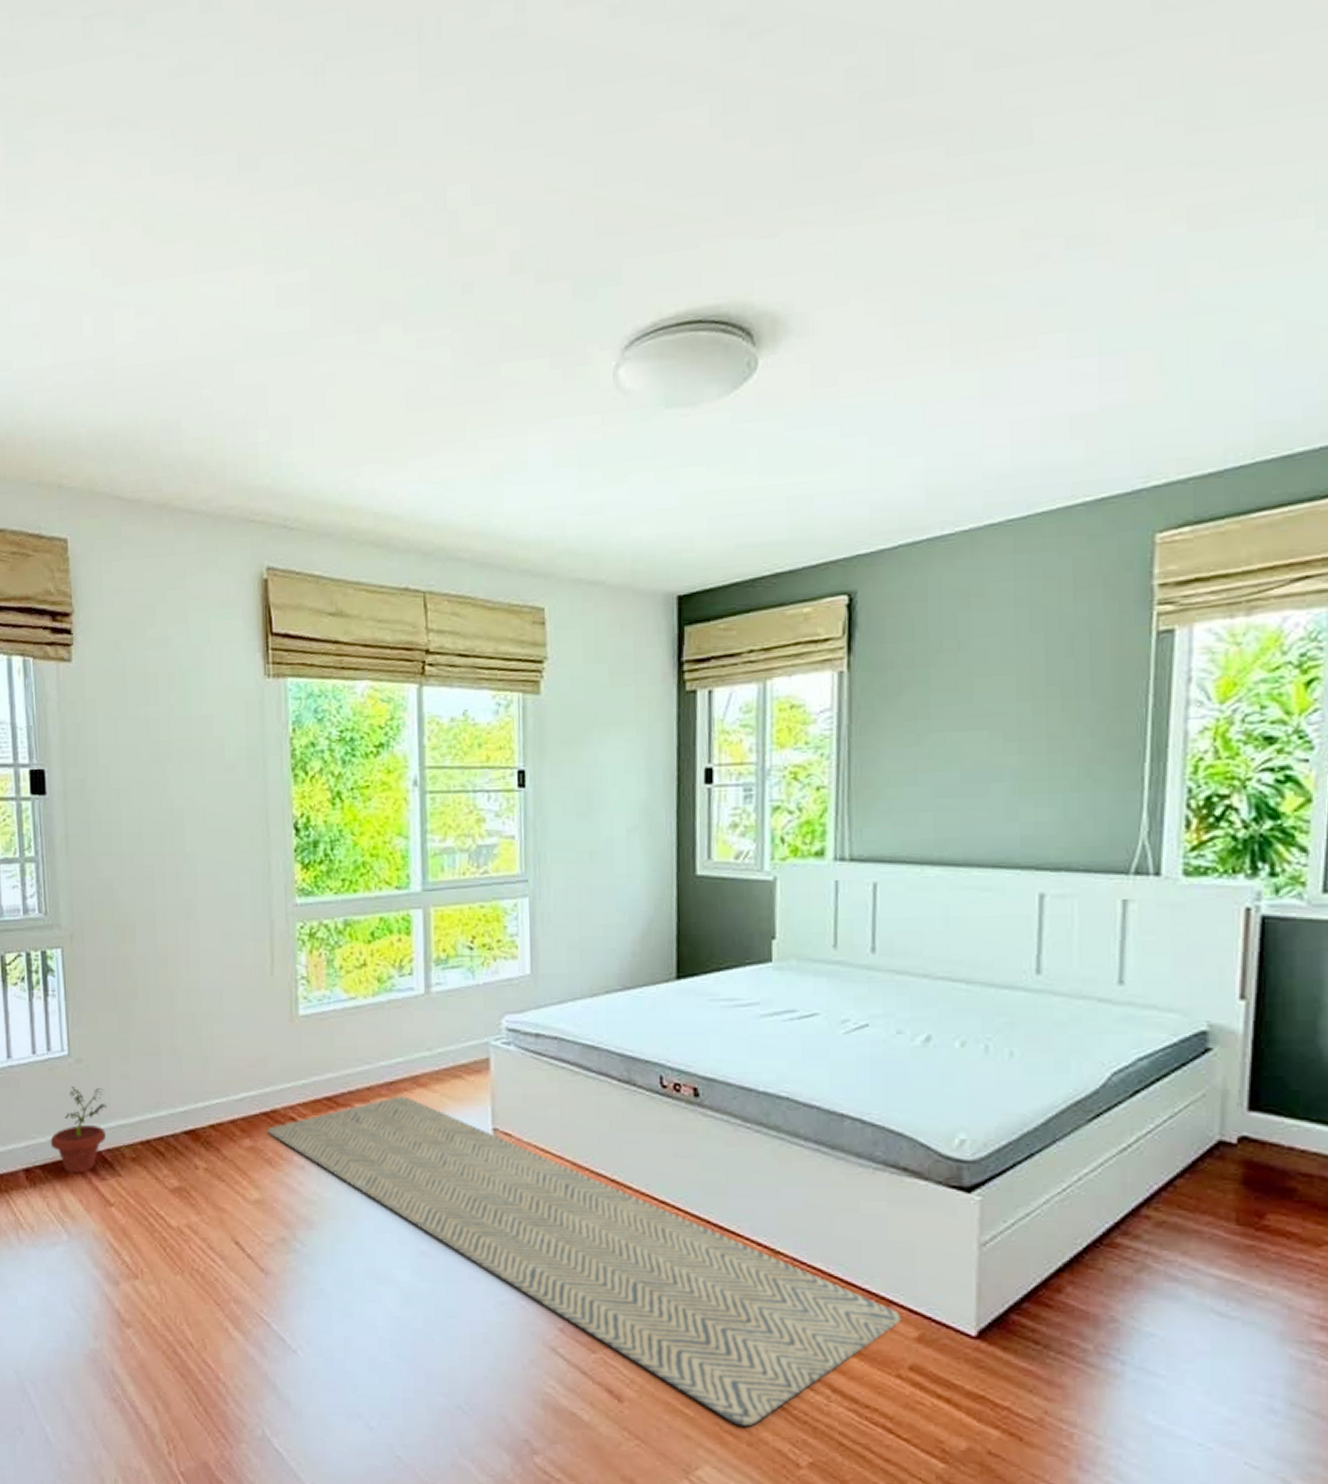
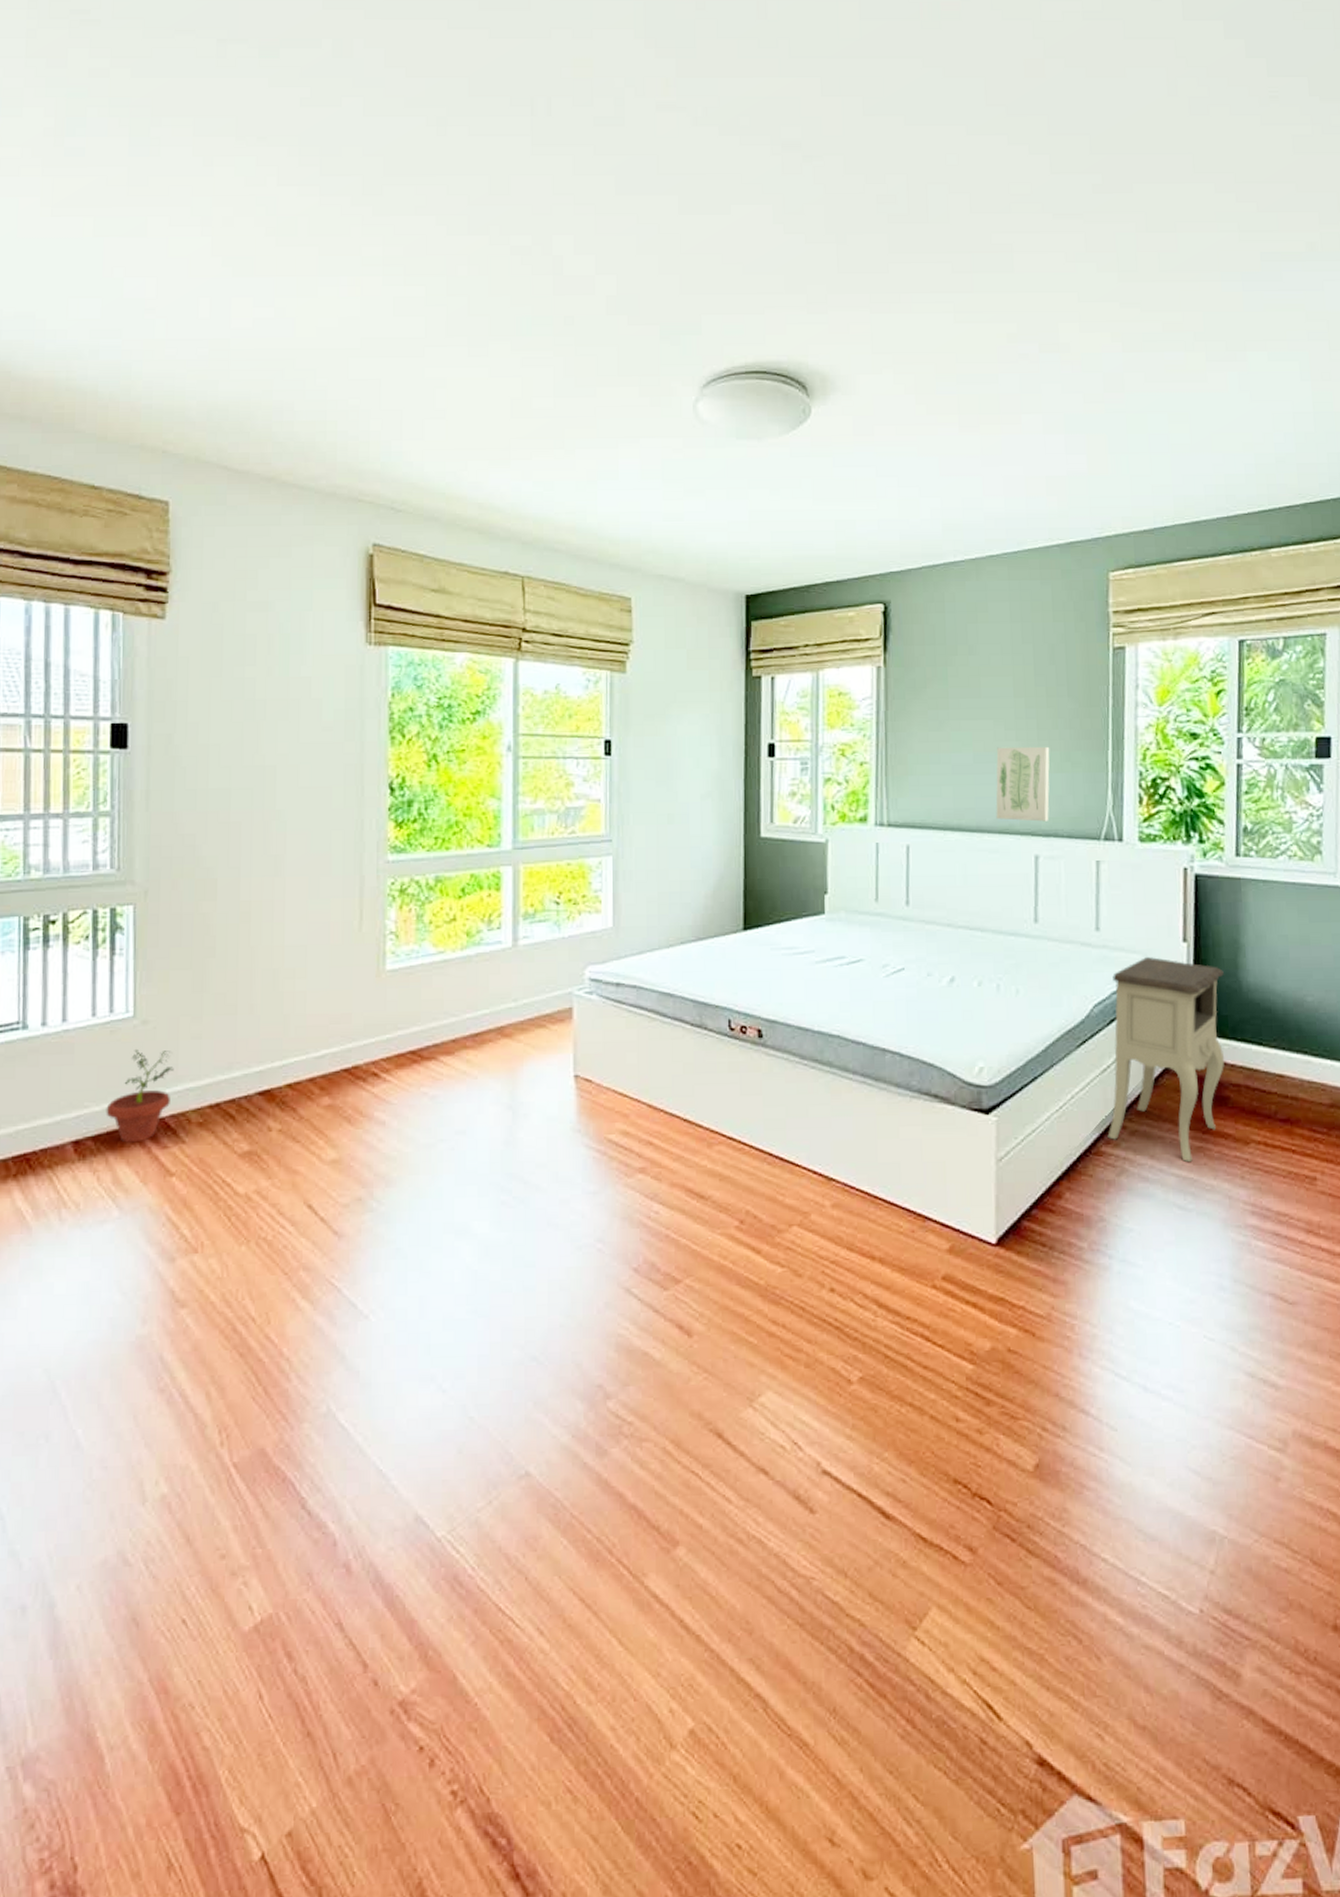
rug: present [268,1096,902,1427] -> none [348,1047,936,1349]
wall art: none [989,760,1064,853] -> present [996,746,1050,822]
nightstand: none [1125,1017,1297,1263] -> present [1107,957,1225,1163]

